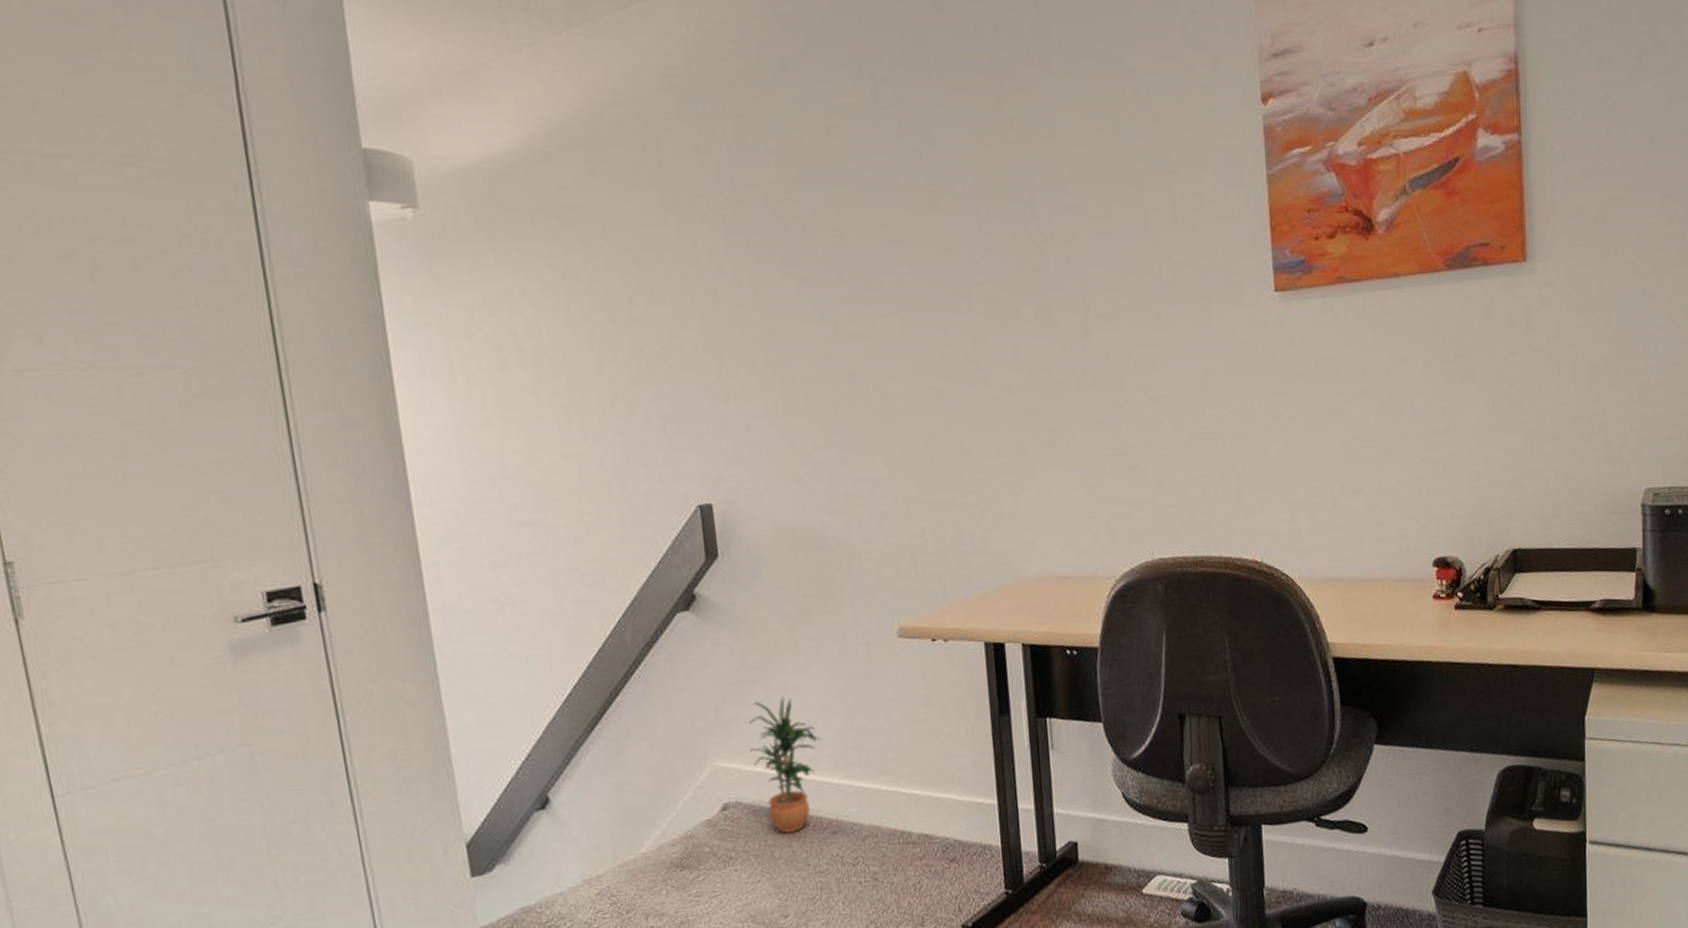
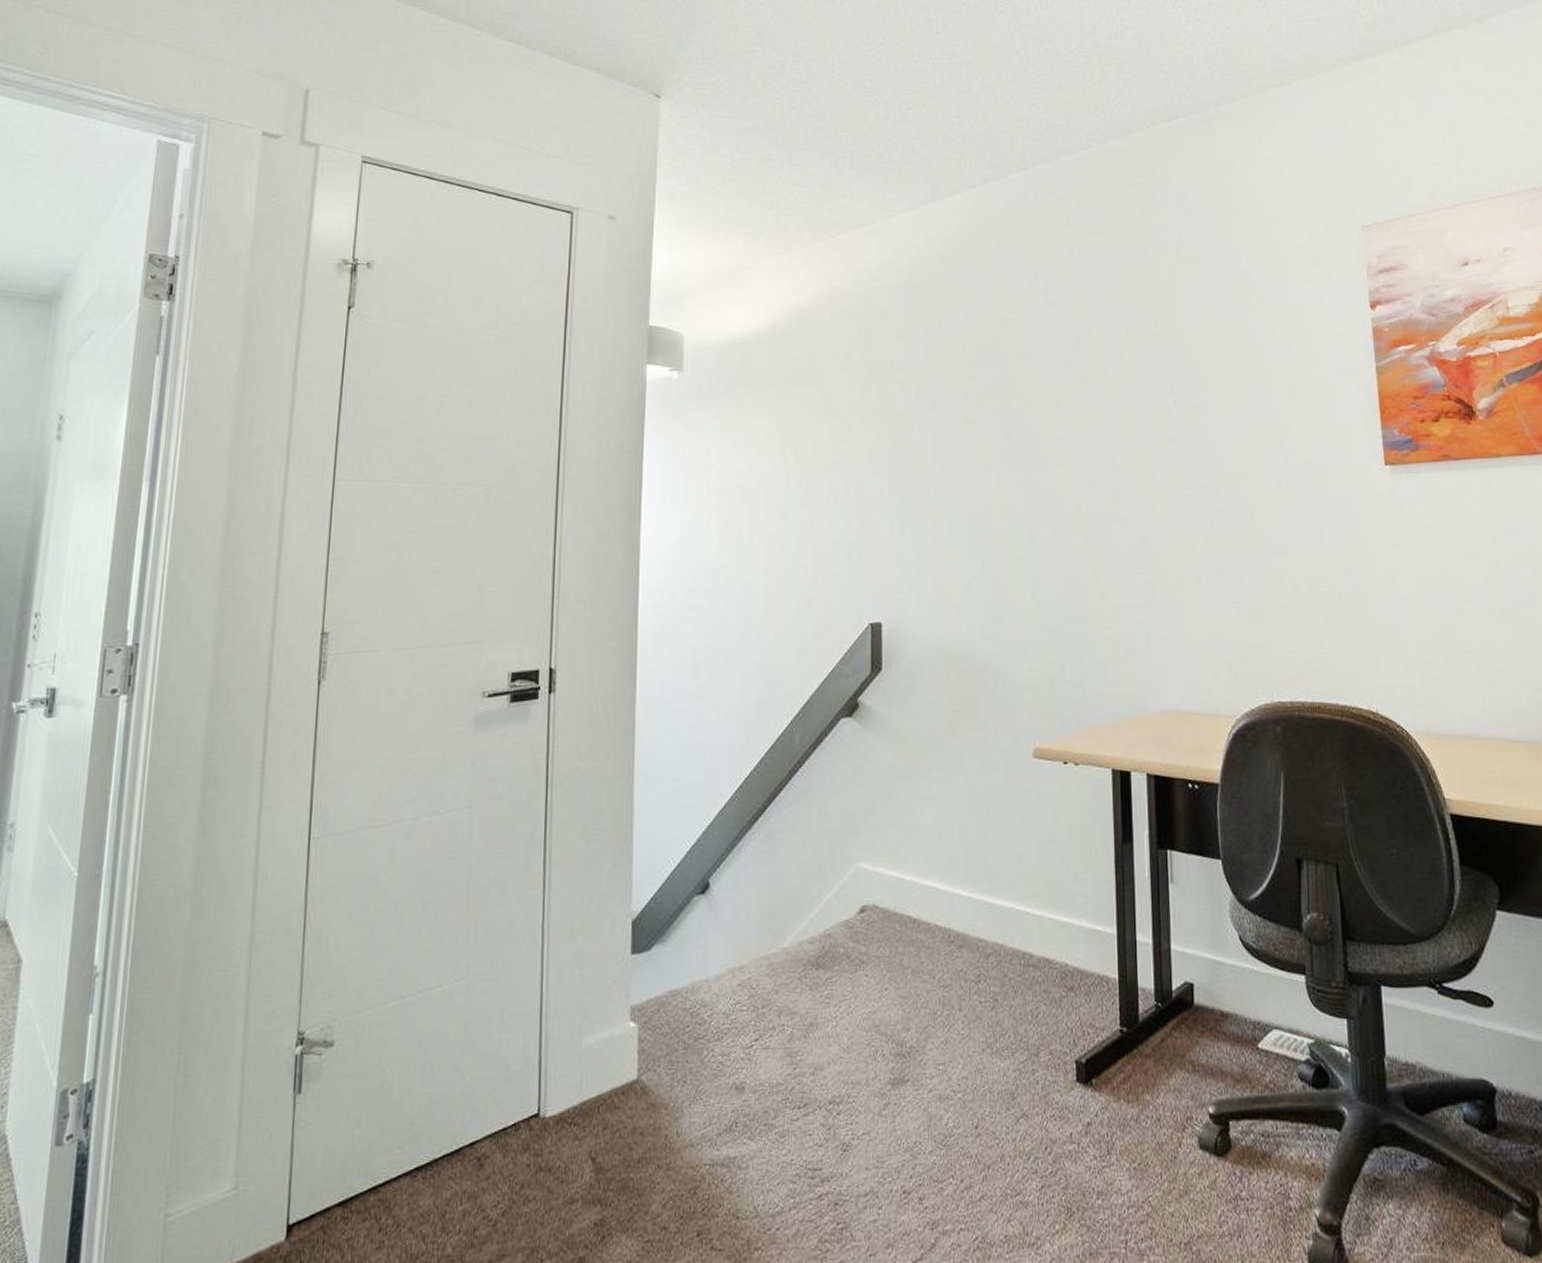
potted plant: present [749,697,821,834] -> none [890,805,955,944]

